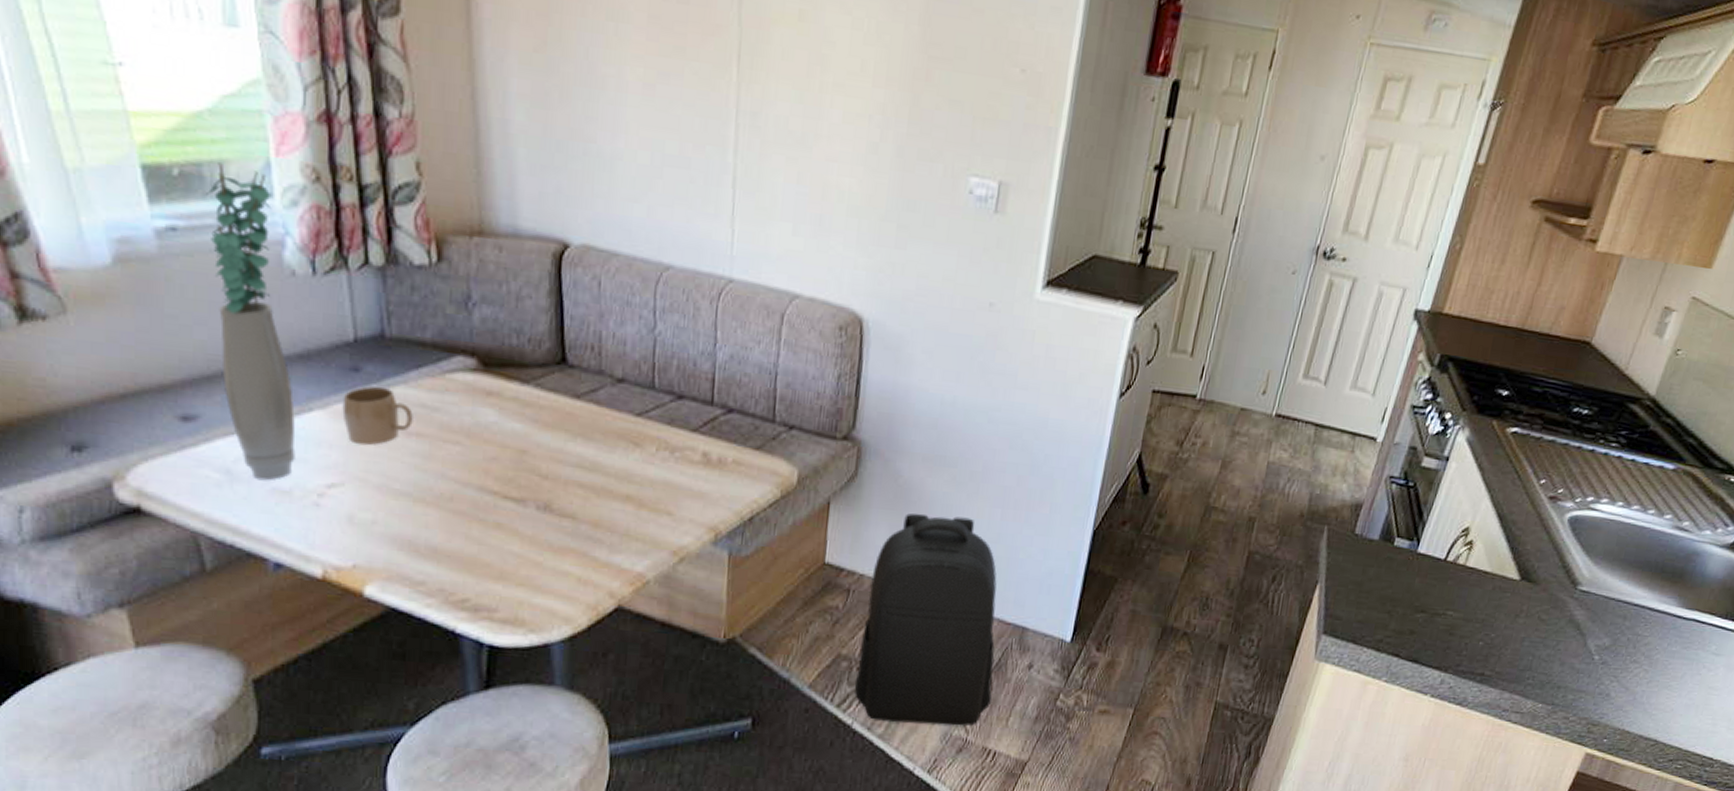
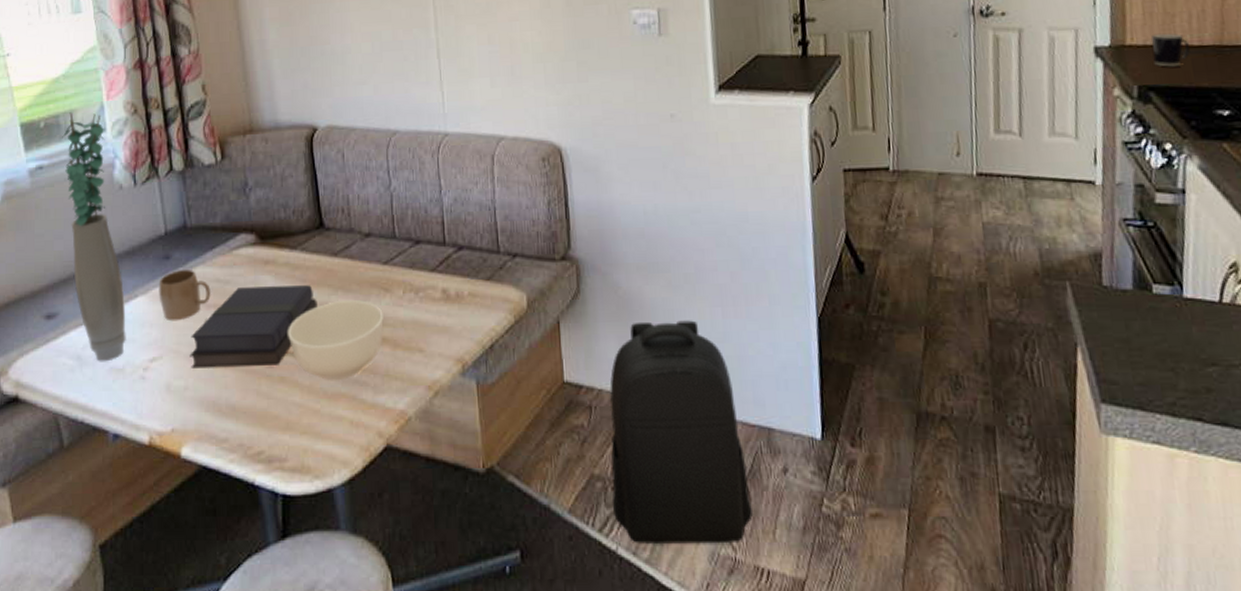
book: none [381,417,550,510] -> present [190,285,318,369]
bowl: none [510,449,630,535] -> present [288,300,384,381]
mug: none [1461,306,1496,342] -> present [1151,33,1190,67]

